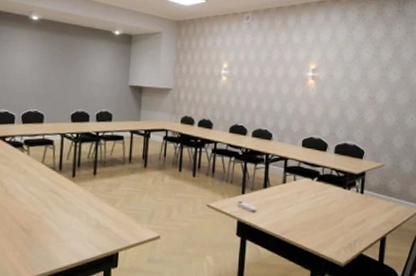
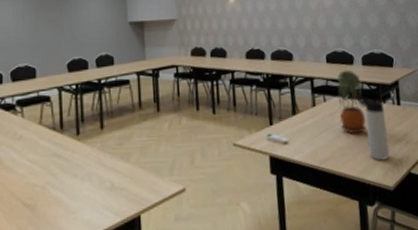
potted plant: none [305,155,330,213] -> present [337,70,367,134]
thermos bottle: none [324,181,348,240] -> present [356,96,390,161]

